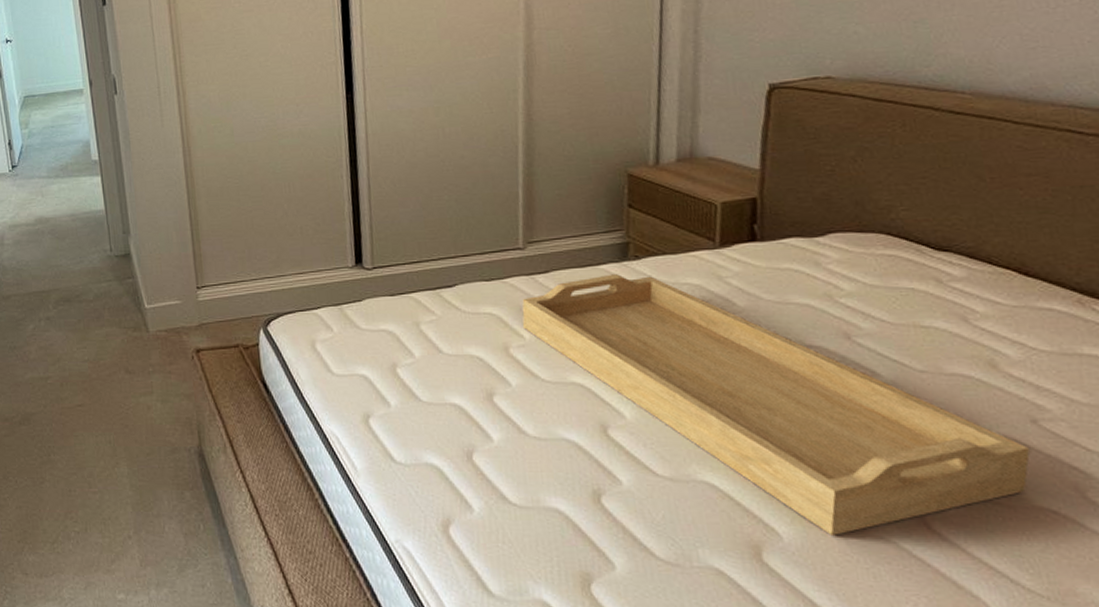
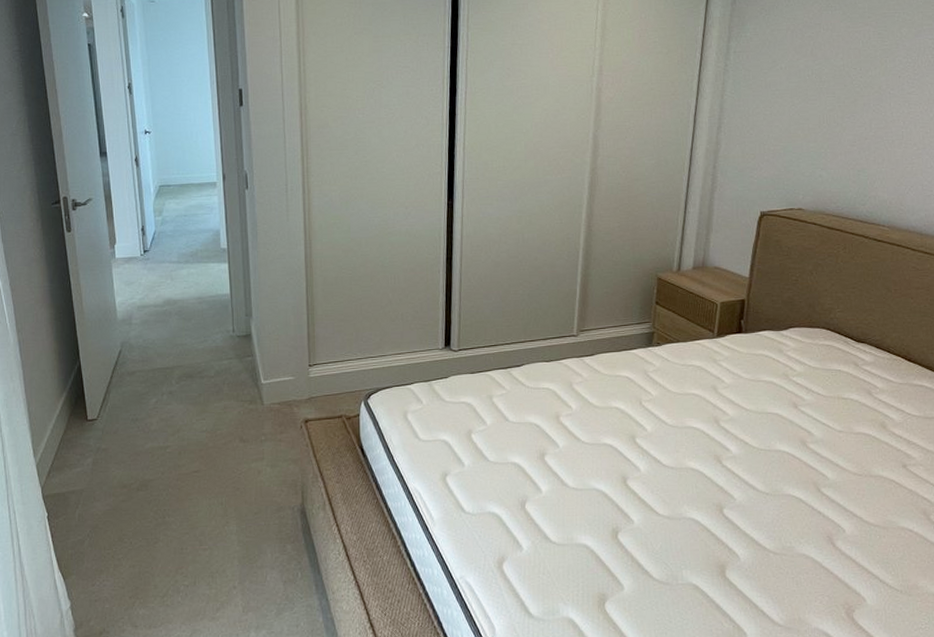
serving tray: present [522,274,1031,536] -> none [571,357,901,555]

